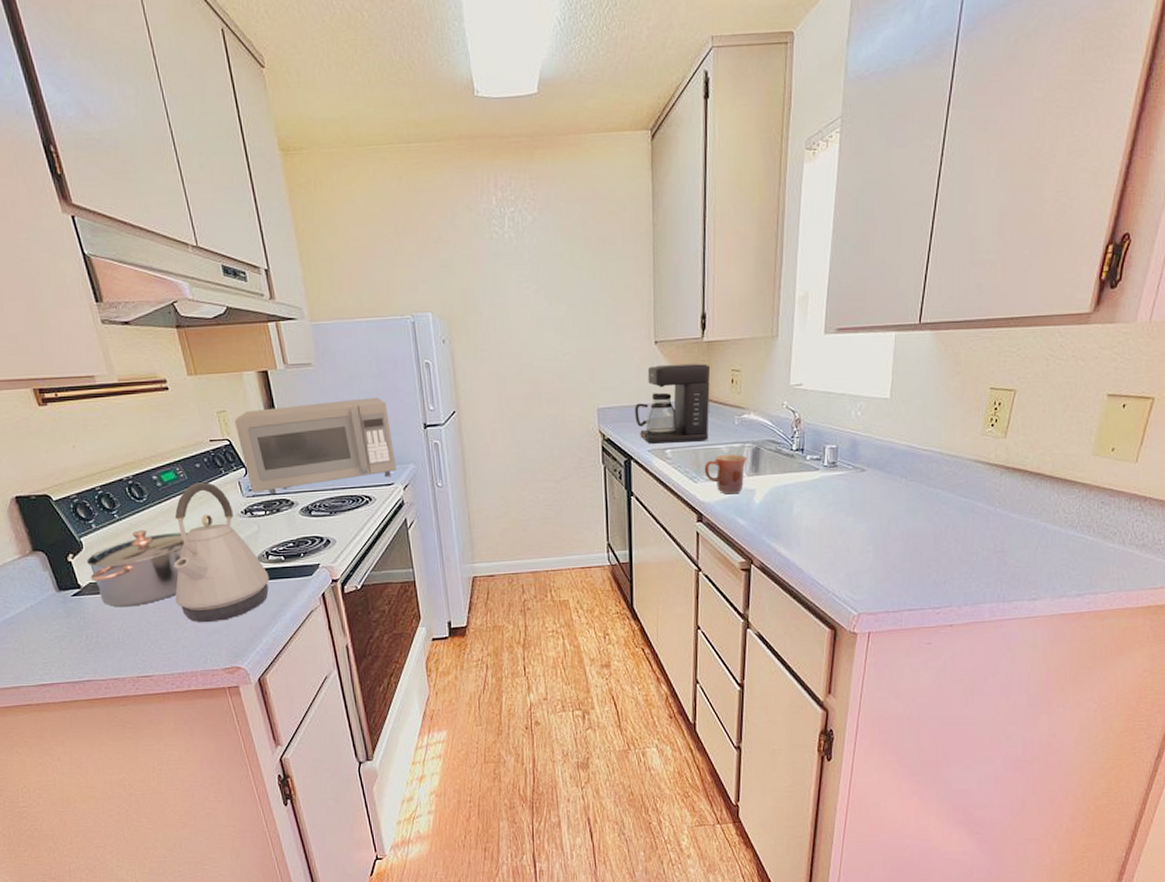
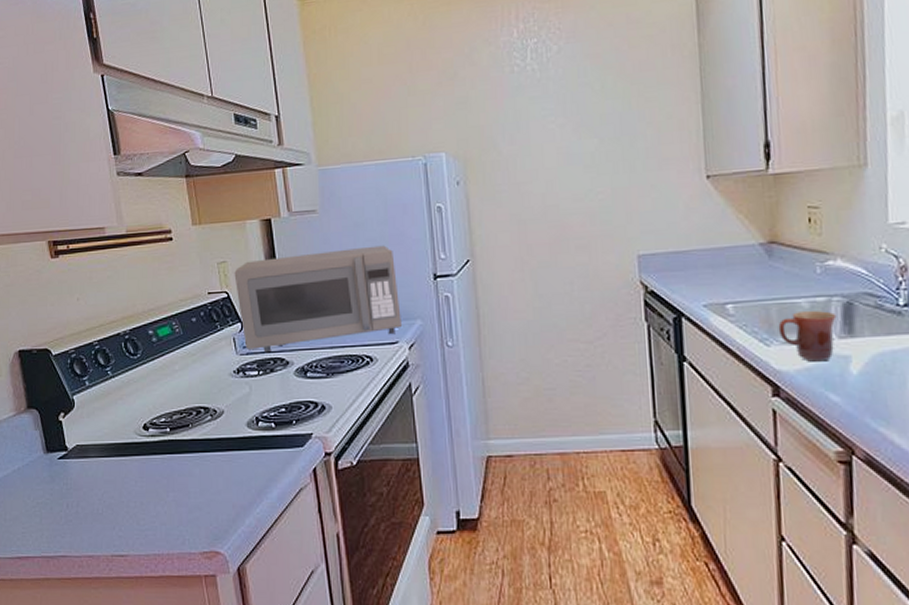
cooking pot: present [87,529,189,607] -> none [77,388,179,474]
kettle: present [173,482,269,623] -> none [159,338,257,497]
coffee maker: present [634,363,711,444] -> none [683,199,782,297]

